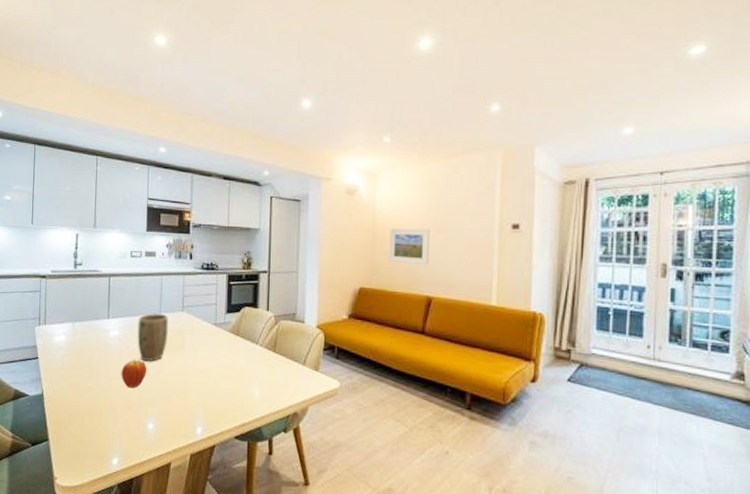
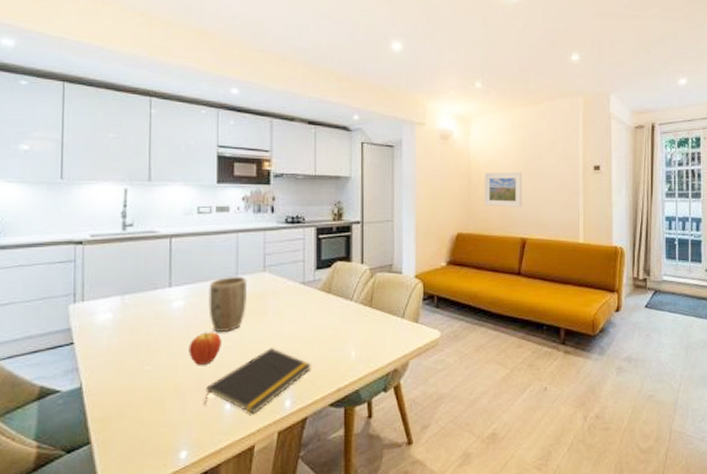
notepad: none [132,379,220,436] -> present [204,348,311,414]

